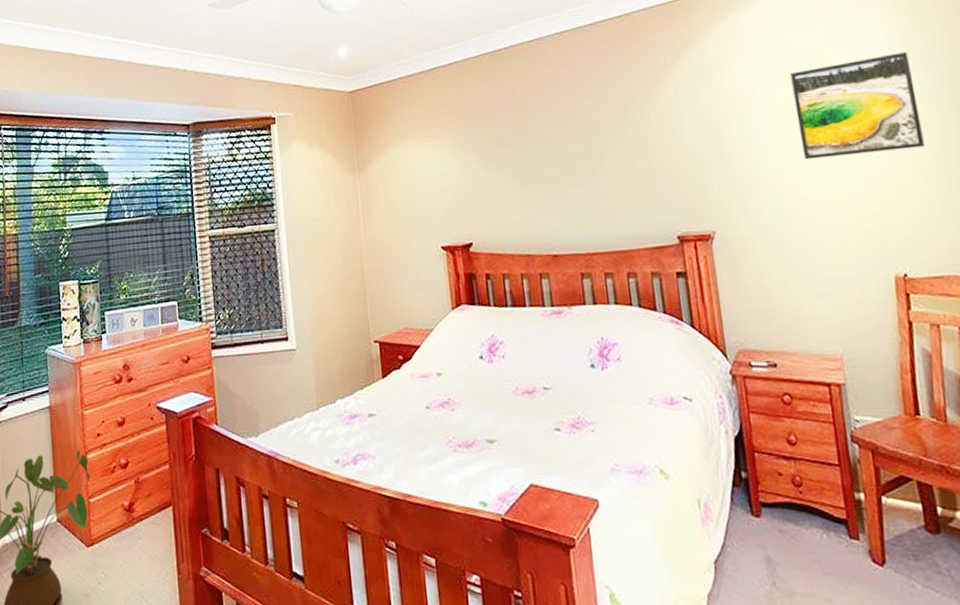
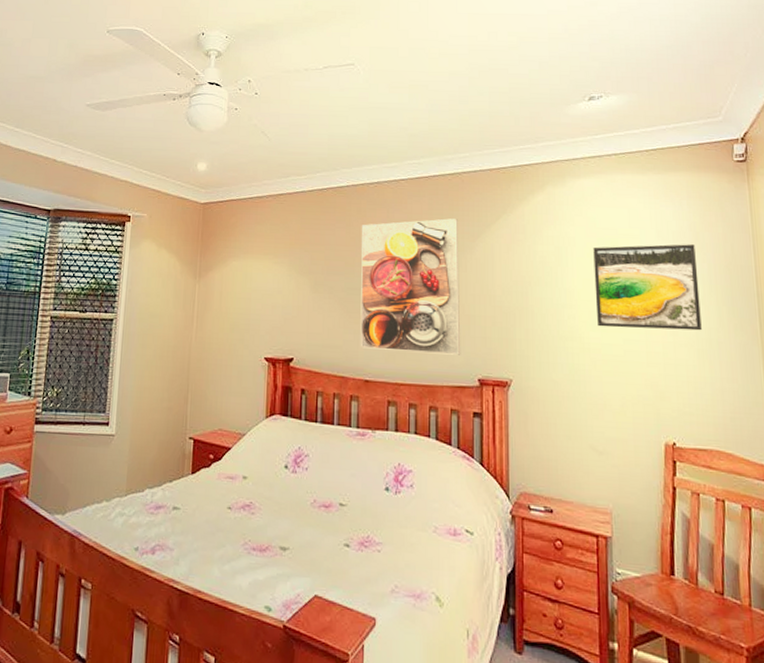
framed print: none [526,65,655,222] -> present [360,218,461,355]

